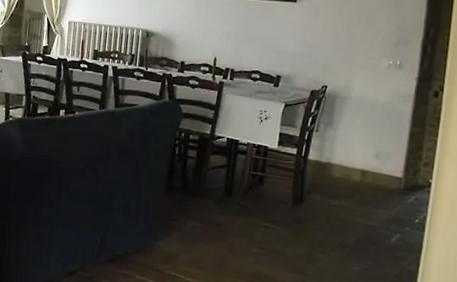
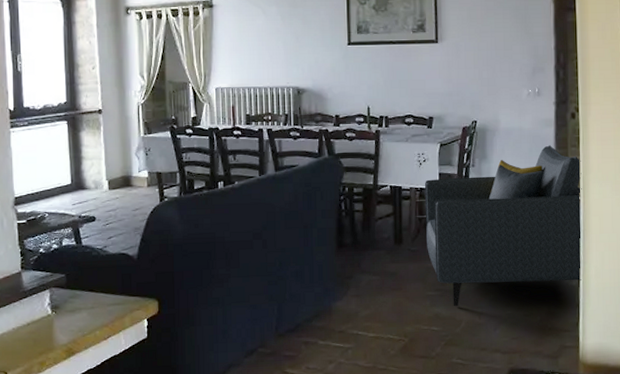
armchair: none [257,121,439,269] -> present [424,145,582,307]

